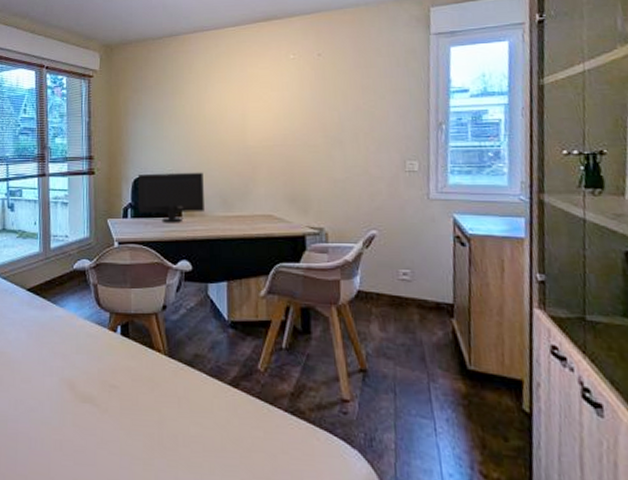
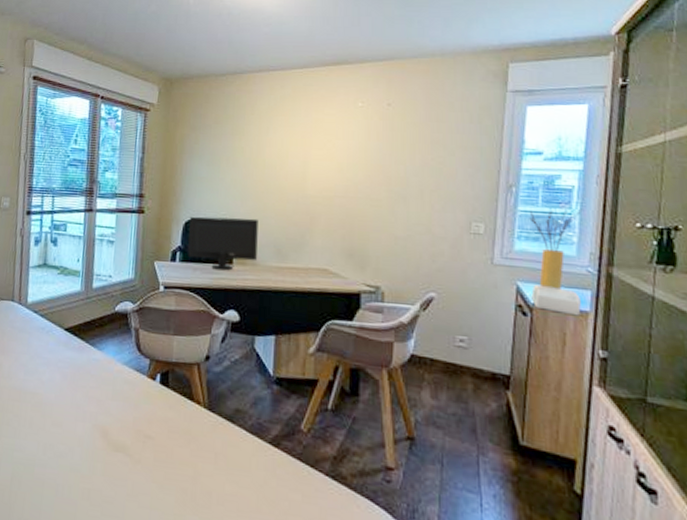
vase: none [460,141,510,219] -> present [529,209,582,289]
tissue dispenser: none [468,215,517,243] -> present [531,284,581,316]

